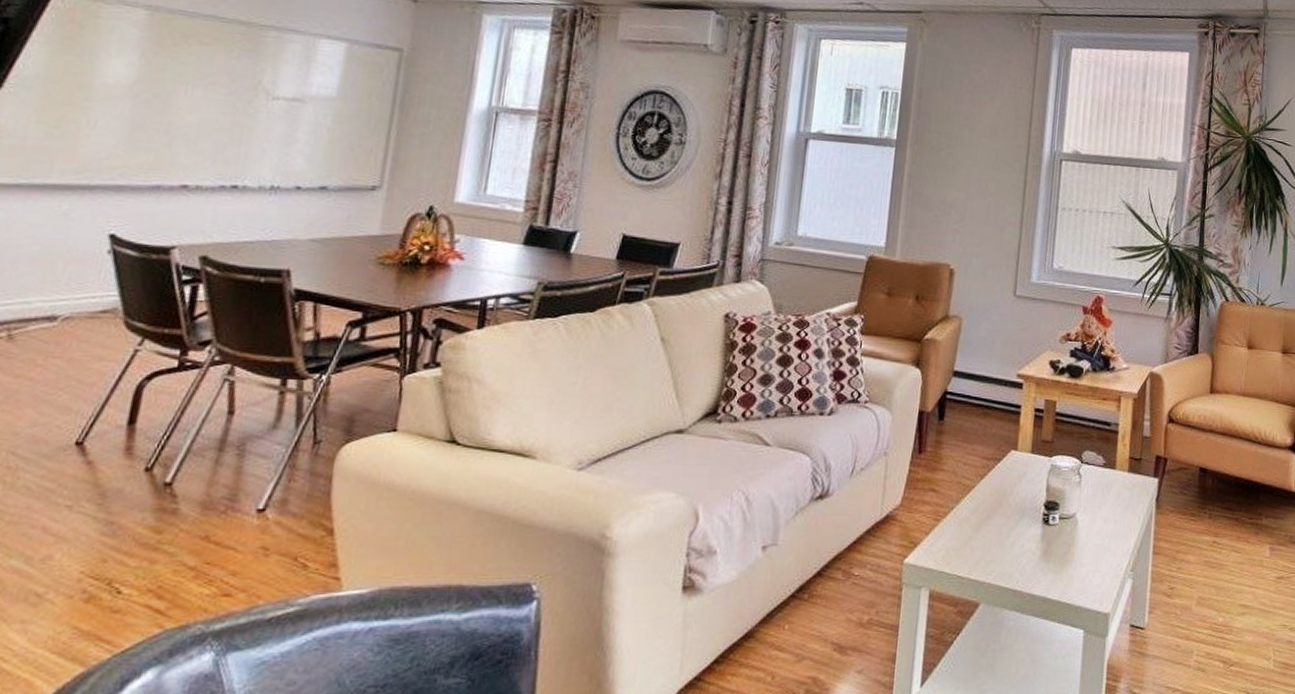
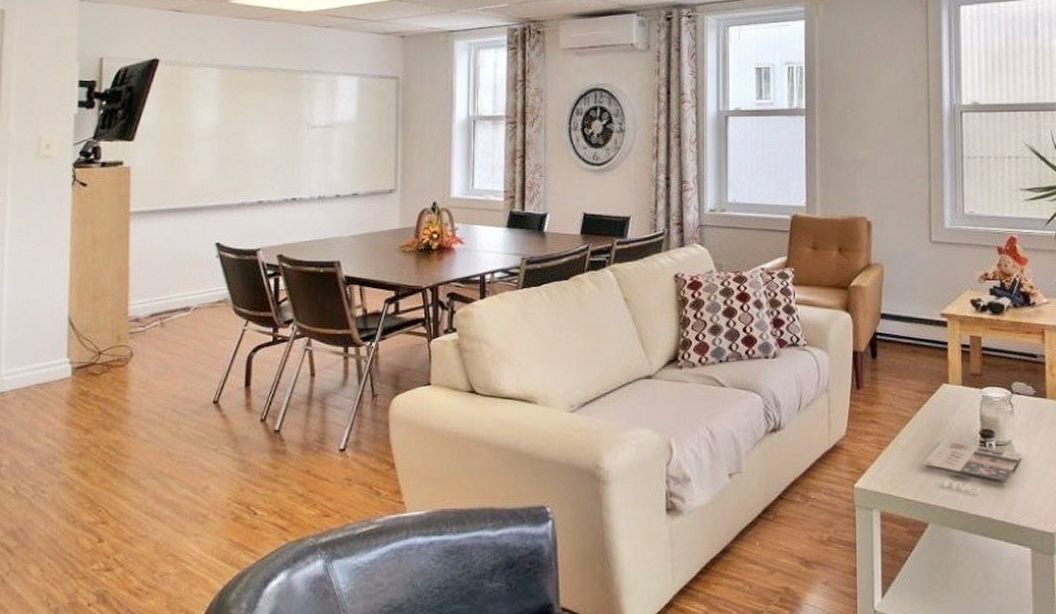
magazine: none [980,510,1085,572] -> present [922,439,1022,495]

